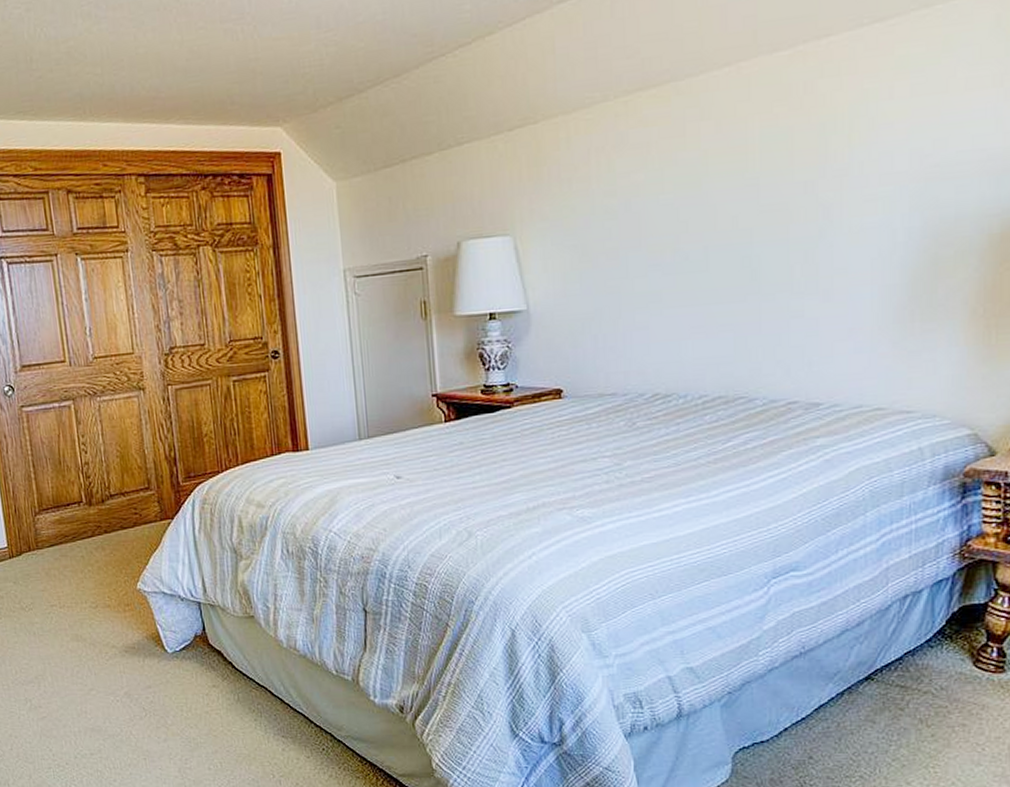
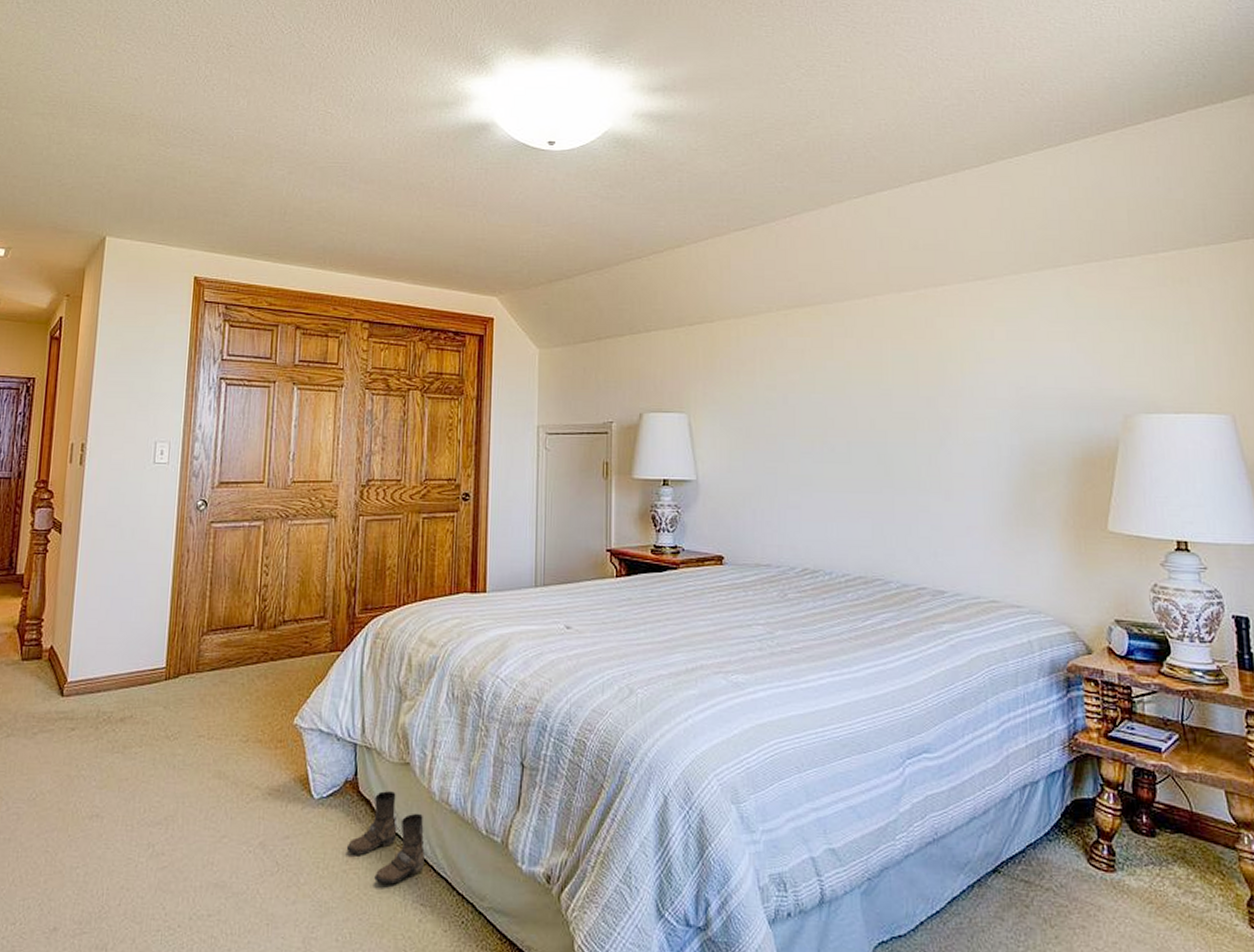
boots: none [205,642,281,722] -> present [346,791,425,885]

